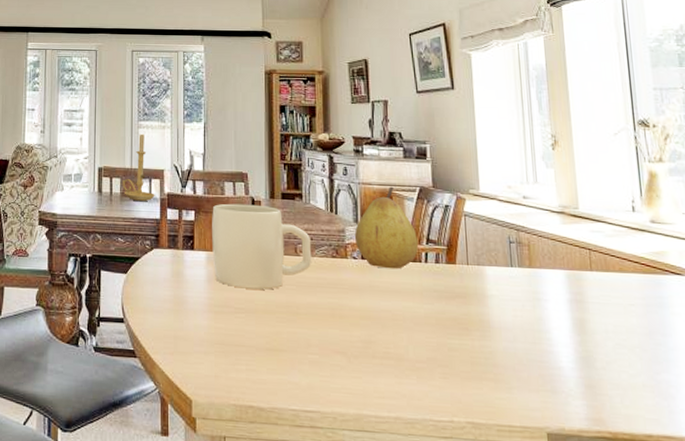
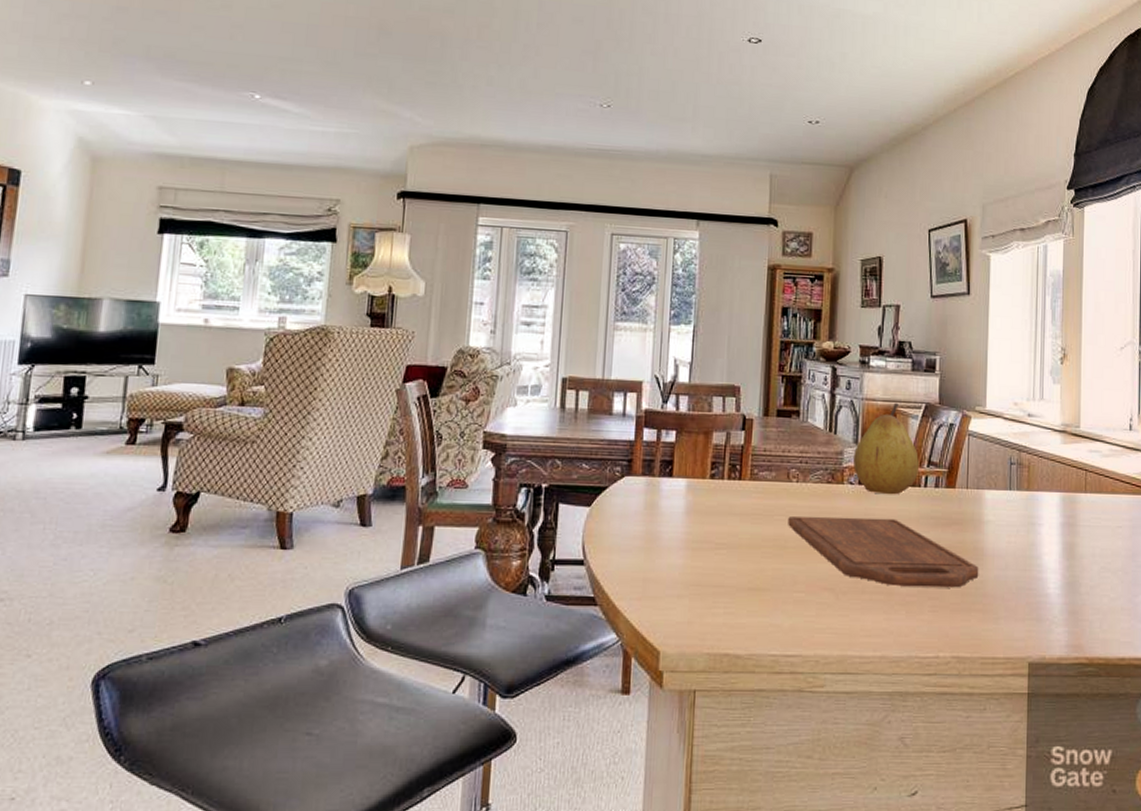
candle holder: present [122,127,155,202] -> none [591,329,630,420]
mug: present [211,203,312,290] -> none [693,422,806,521]
cutting board: none [298,286,487,357] -> present [788,516,979,588]

